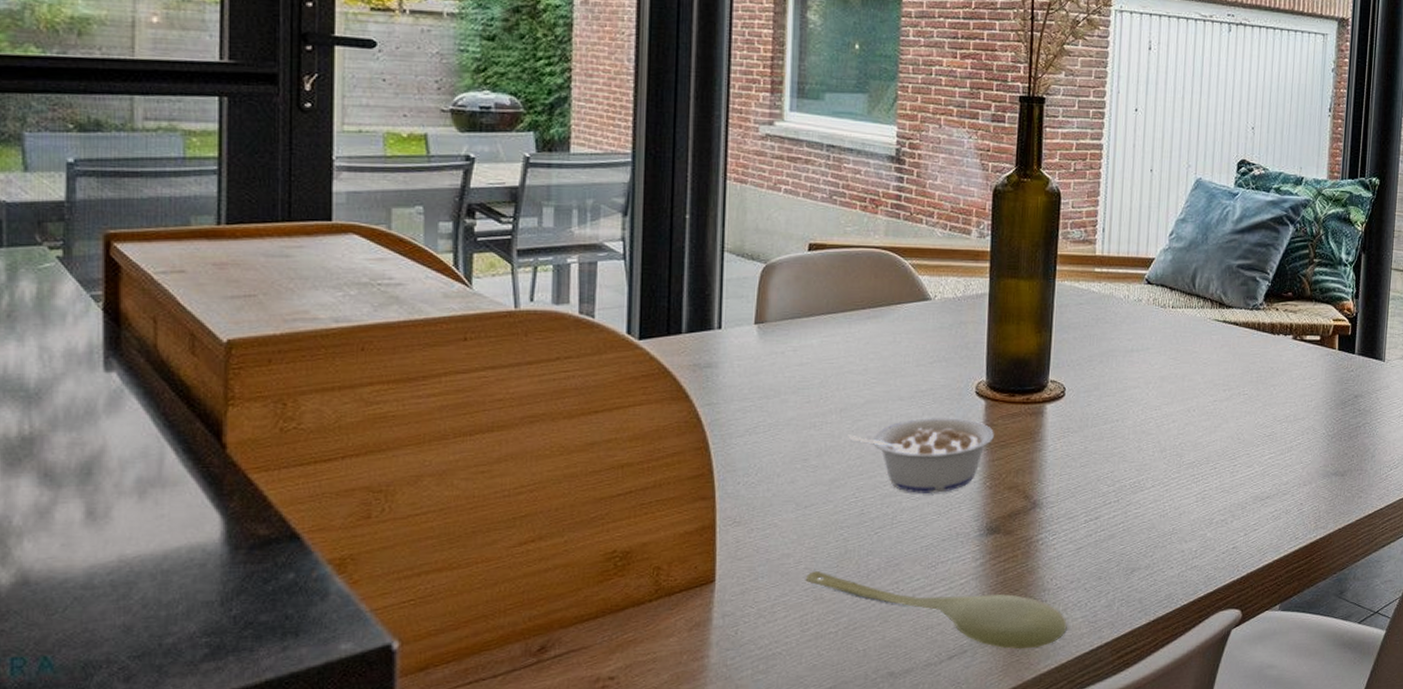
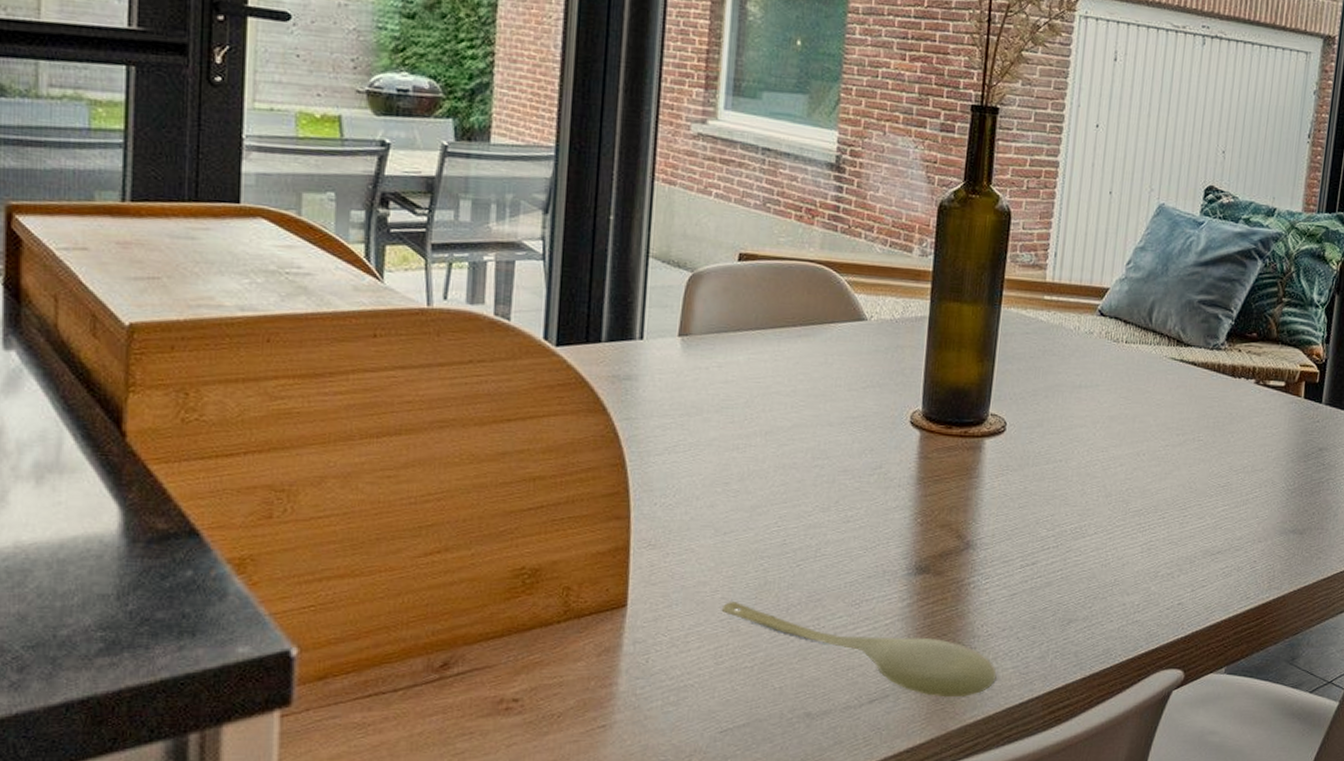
legume: present [848,416,994,493] -> none [772,445,928,527]

